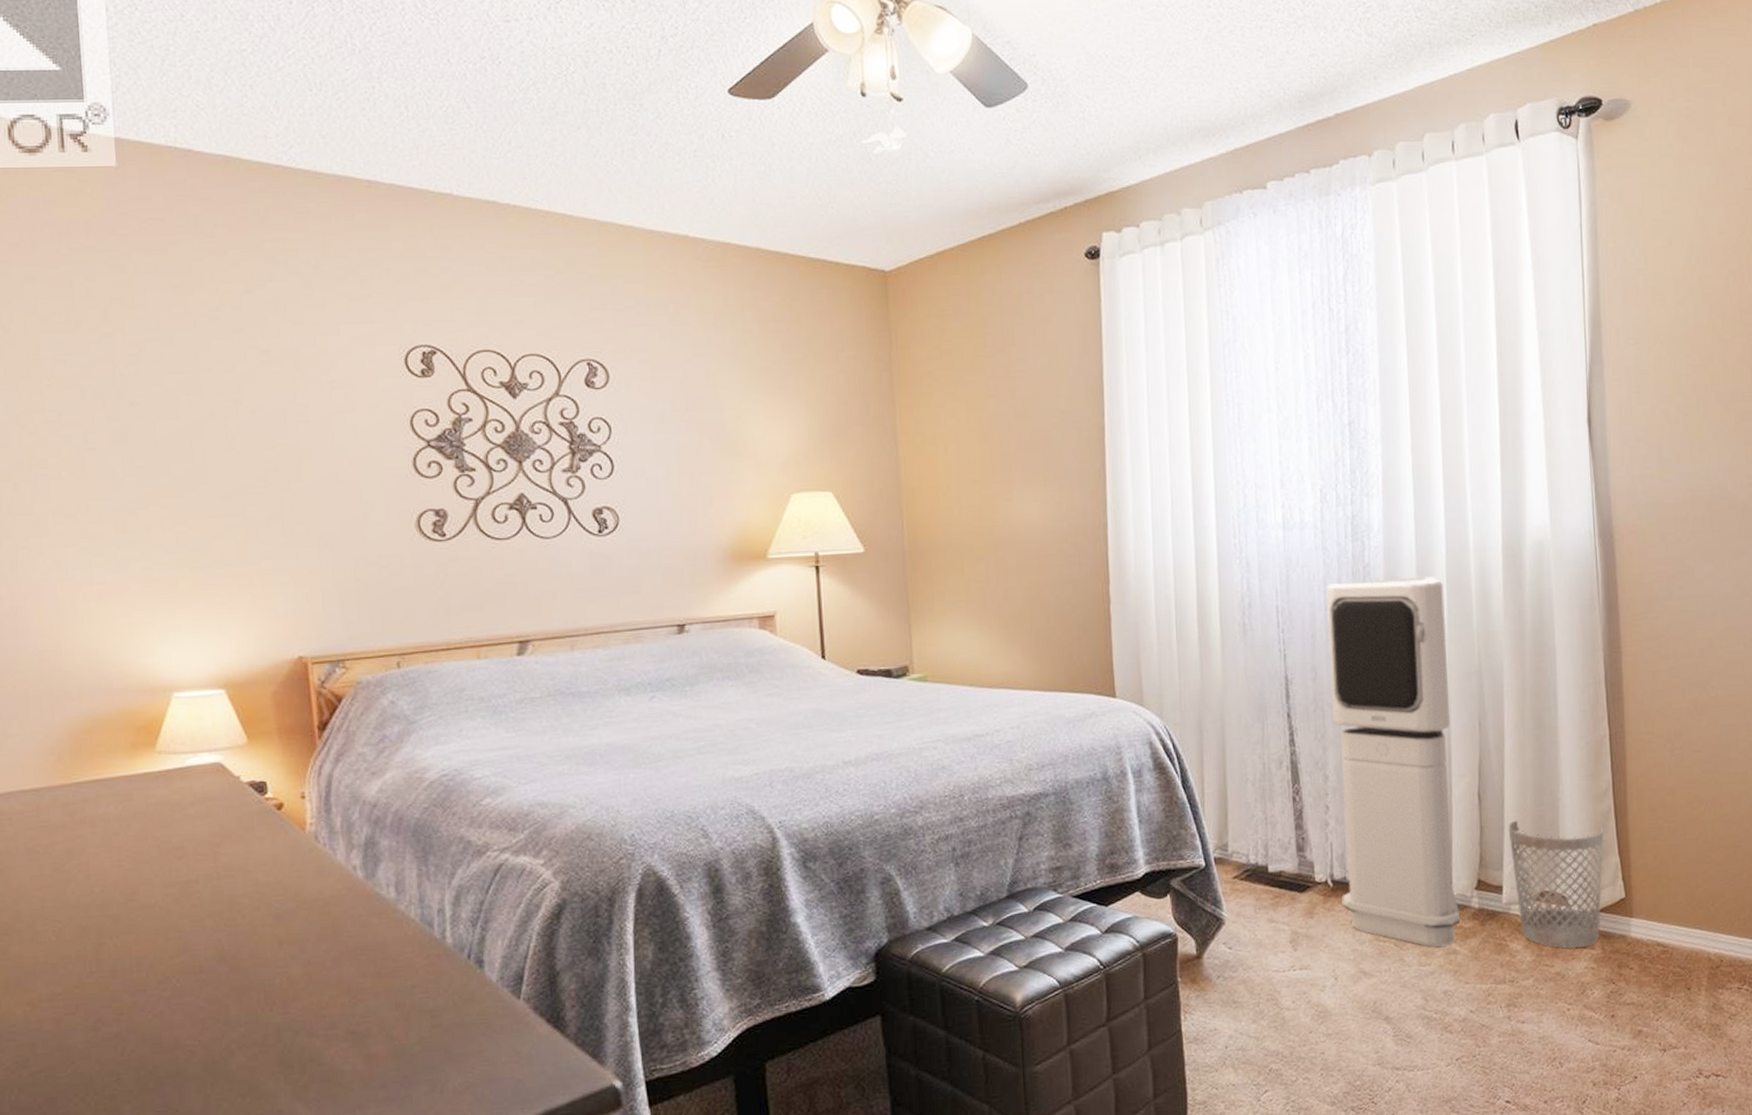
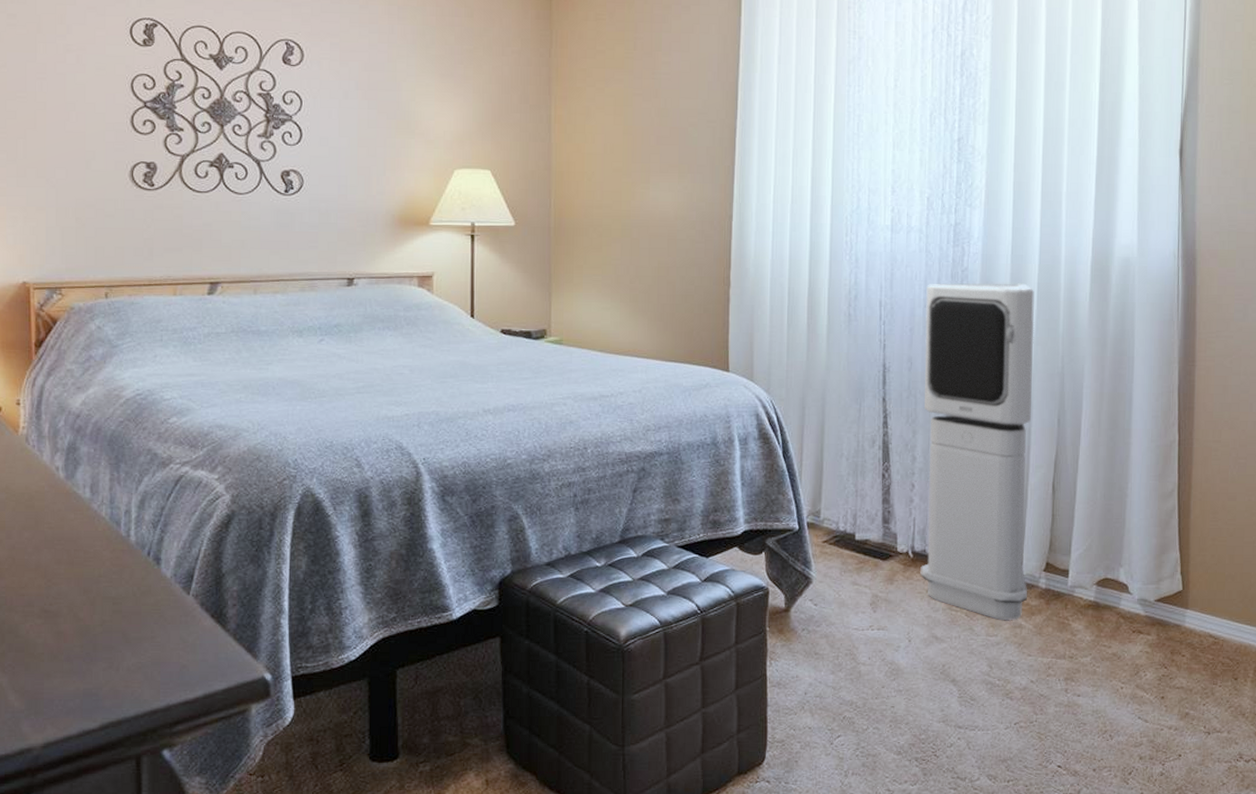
wastebasket: present [1508,819,1604,949] -> none [1078,510,1167,632]

